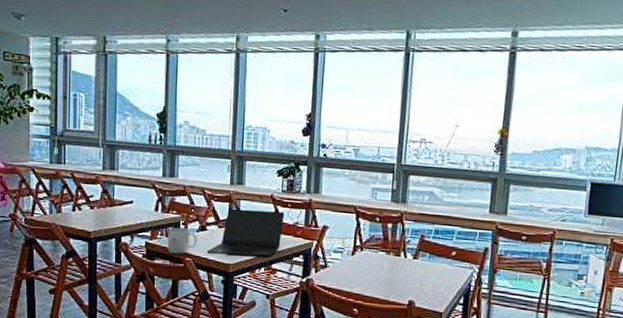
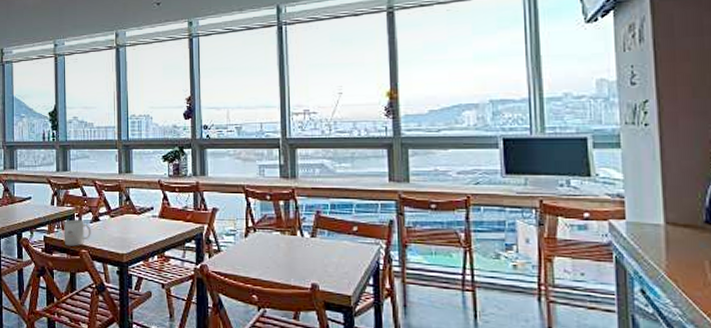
laptop: present [206,209,285,257] -> none [101,196,174,245]

